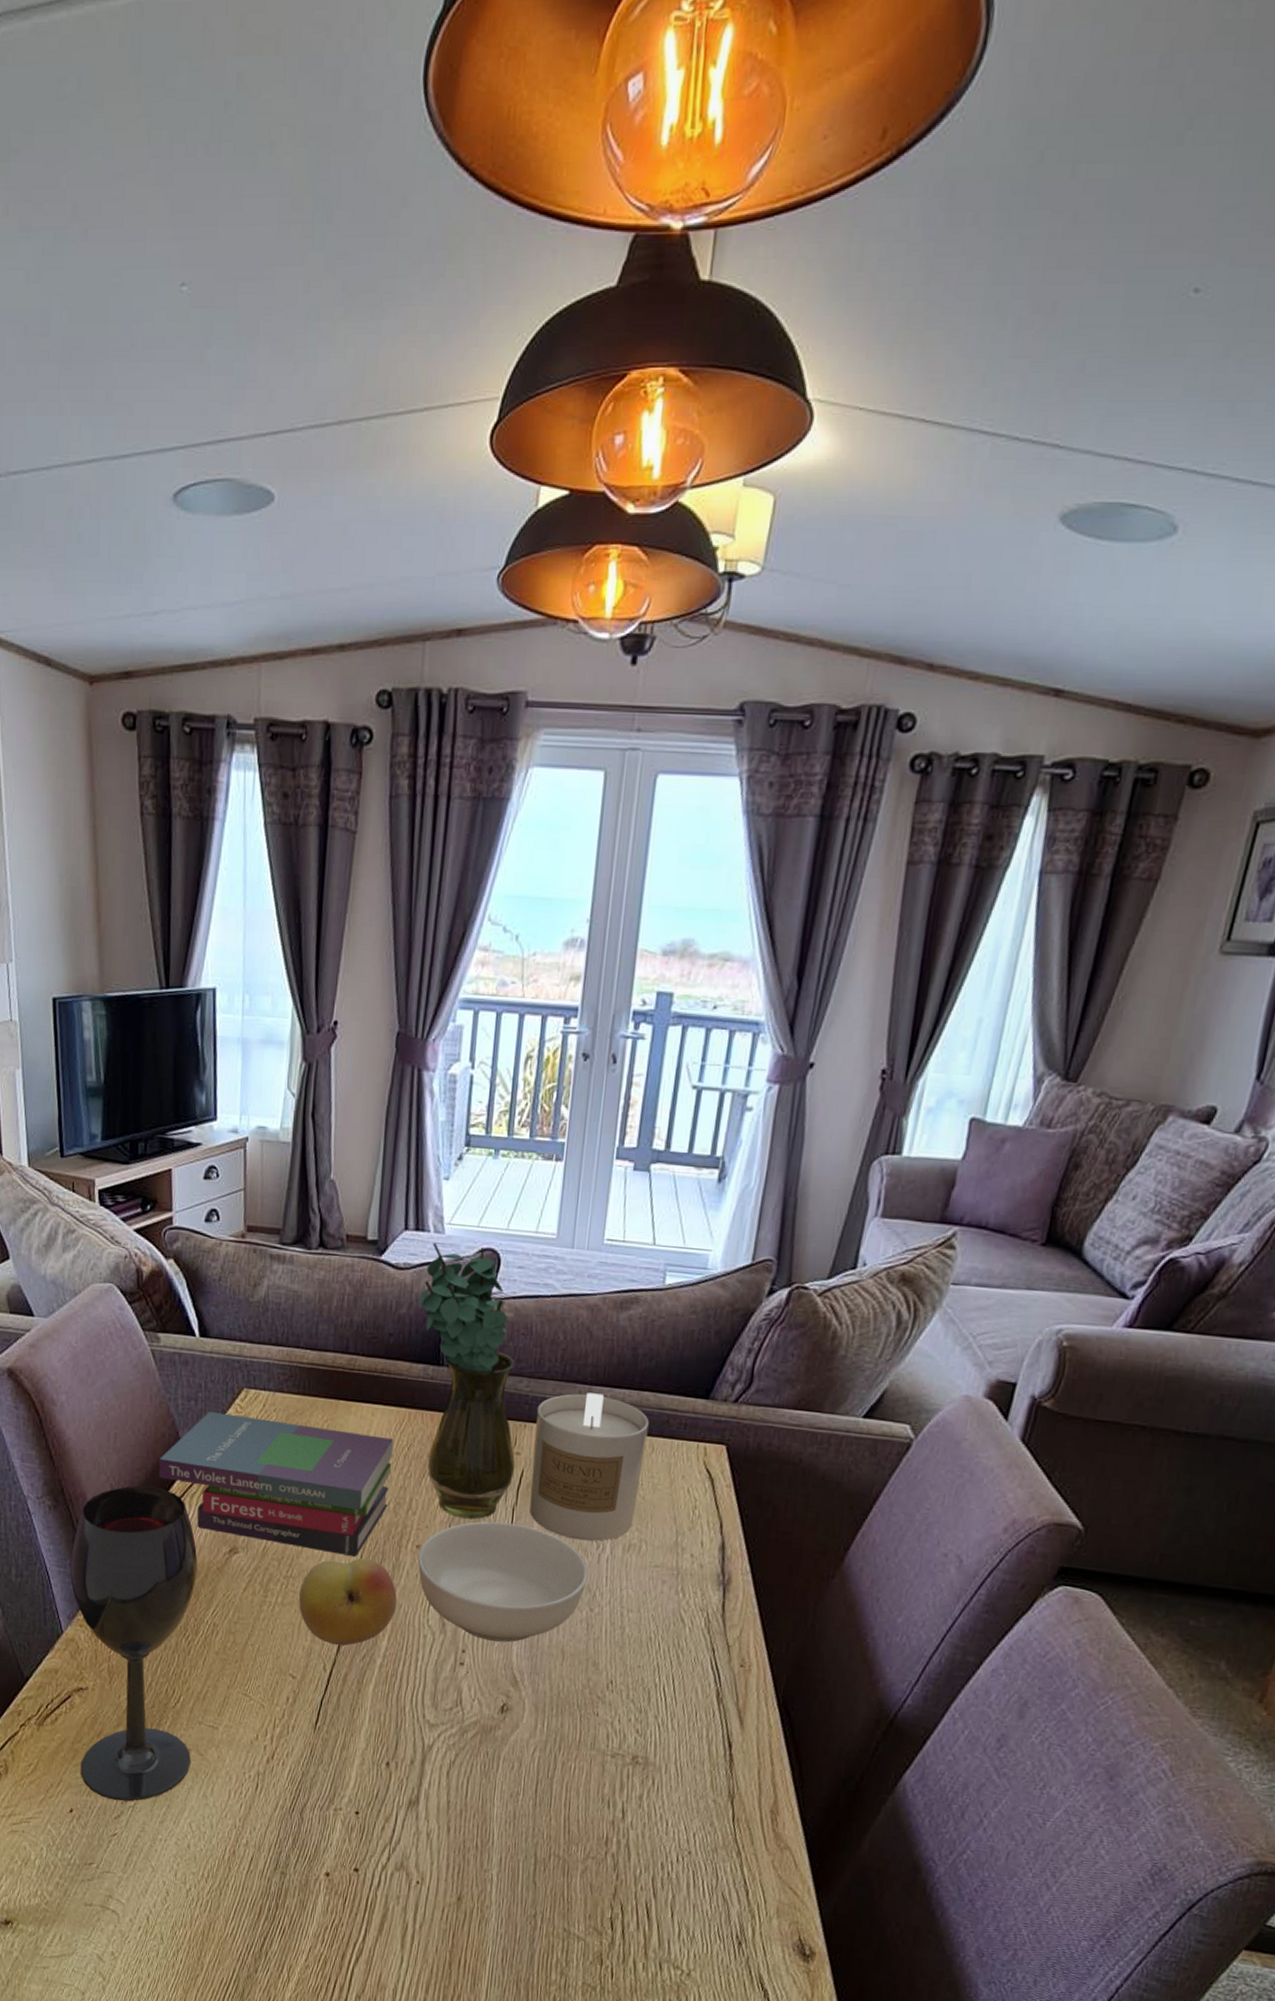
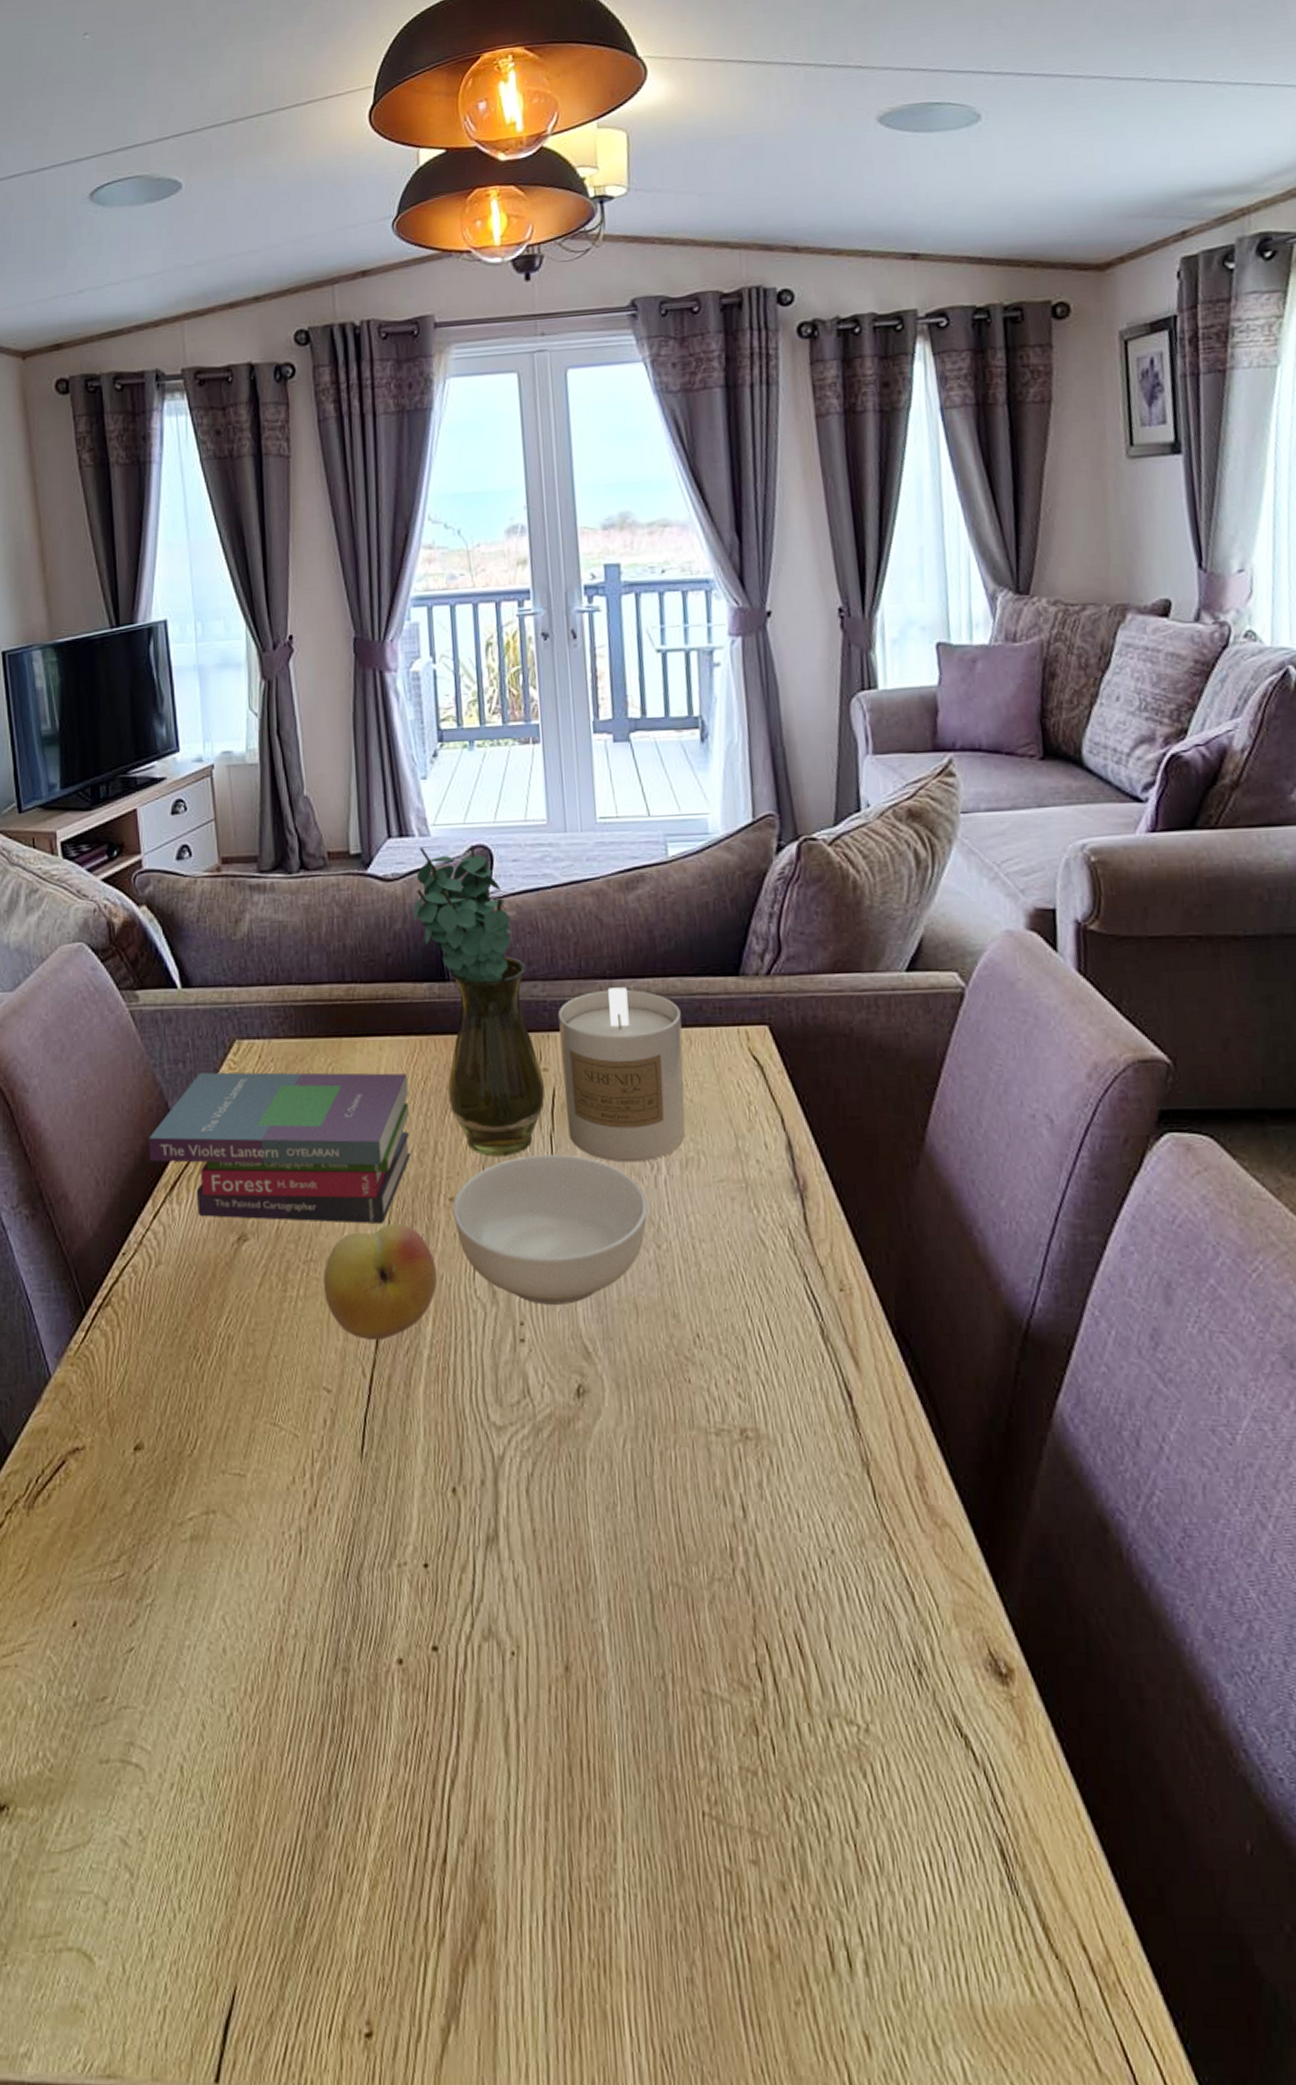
wine glass: present [70,1485,198,1802] -> none [55,1174,218,1600]

